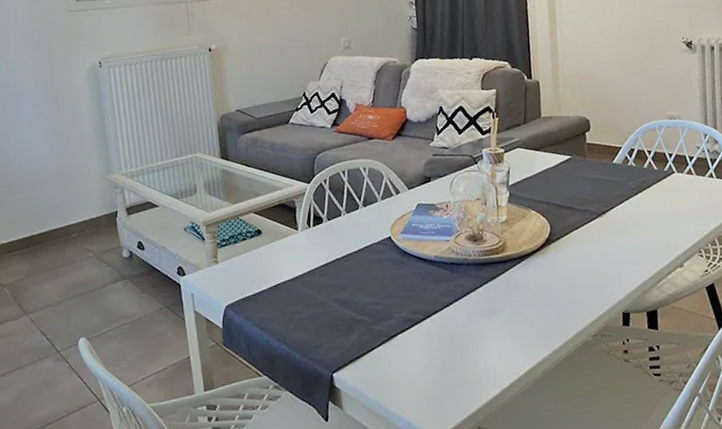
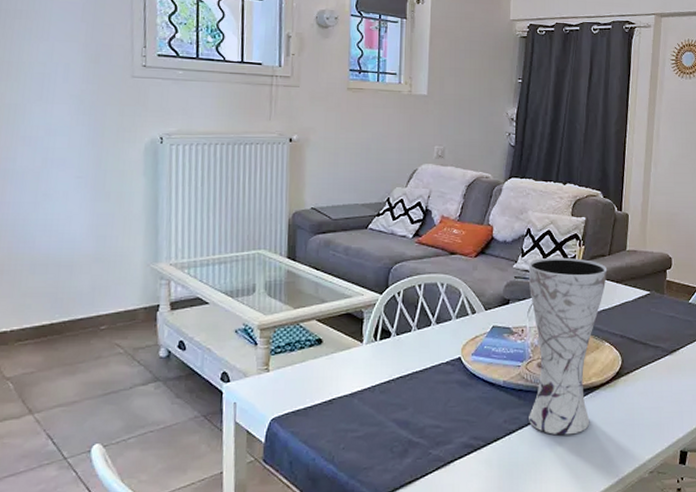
vase: none [445,130,526,305] -> present [528,257,608,435]

